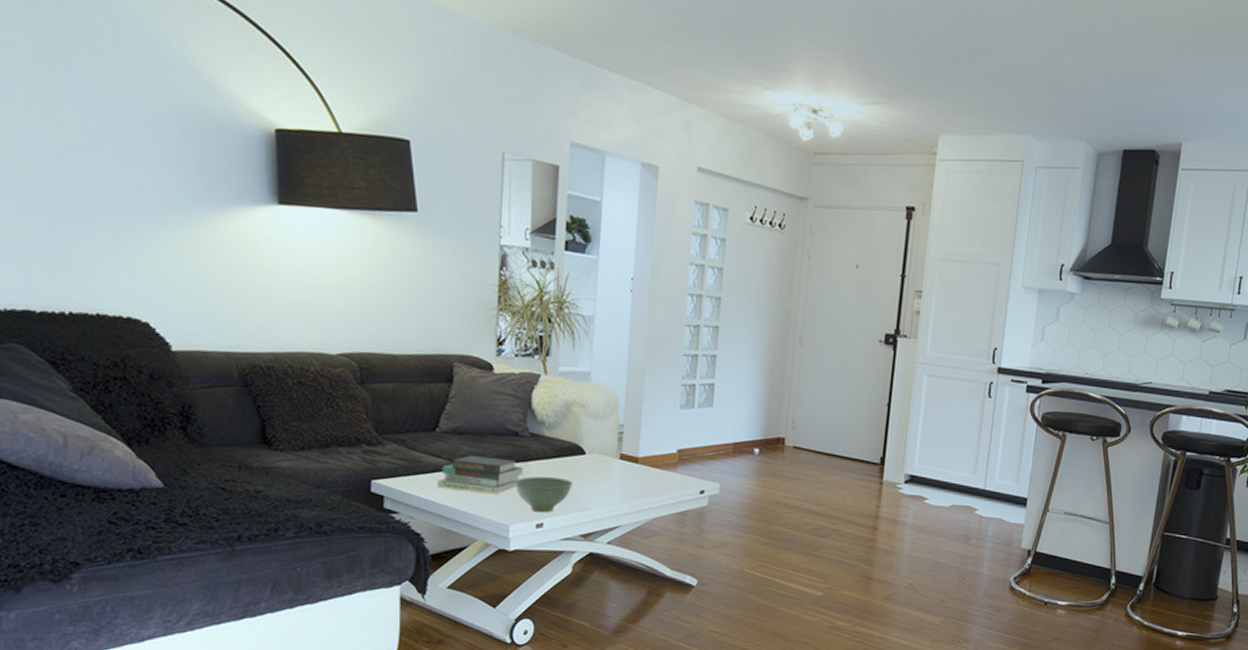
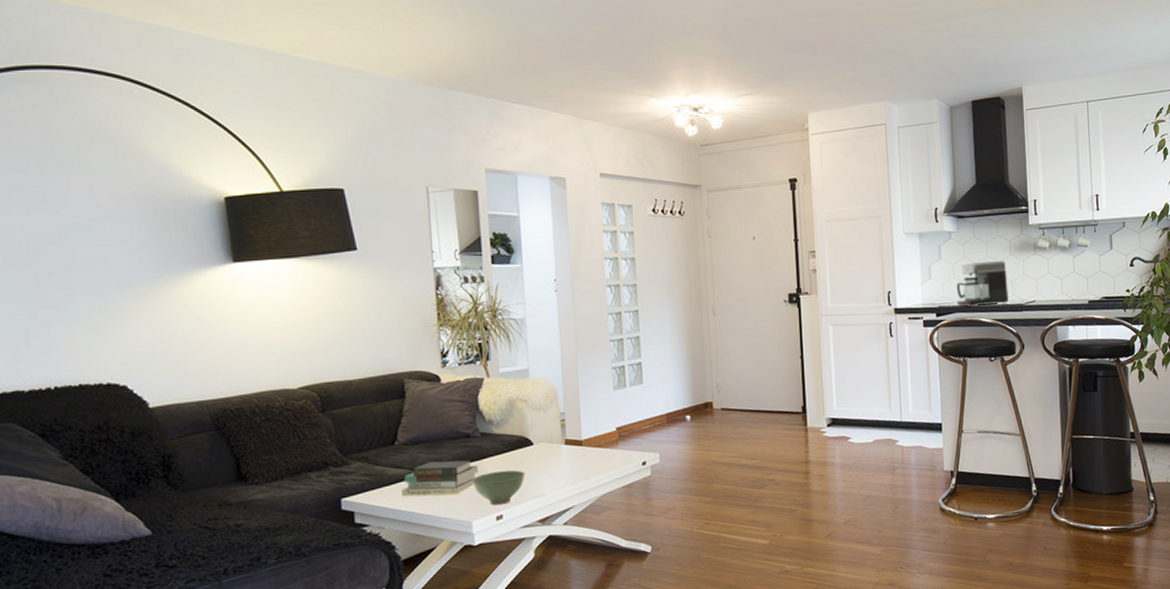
coffee maker: none [1066,330,1128,381] -> present [956,261,1009,307]

